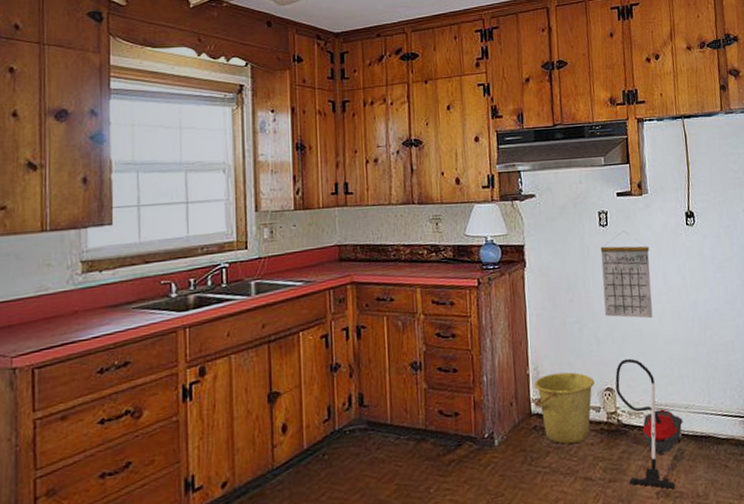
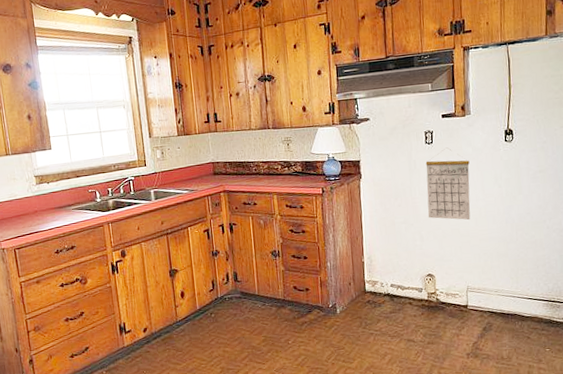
bucket: present [534,372,595,445] -> none [368,261,419,315]
vacuum cleaner: present [615,358,683,490] -> none [435,252,493,352]

